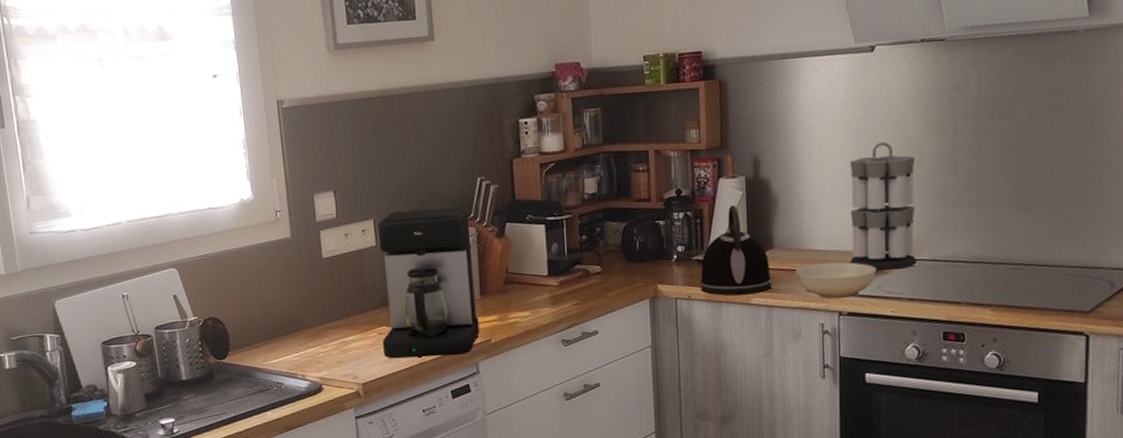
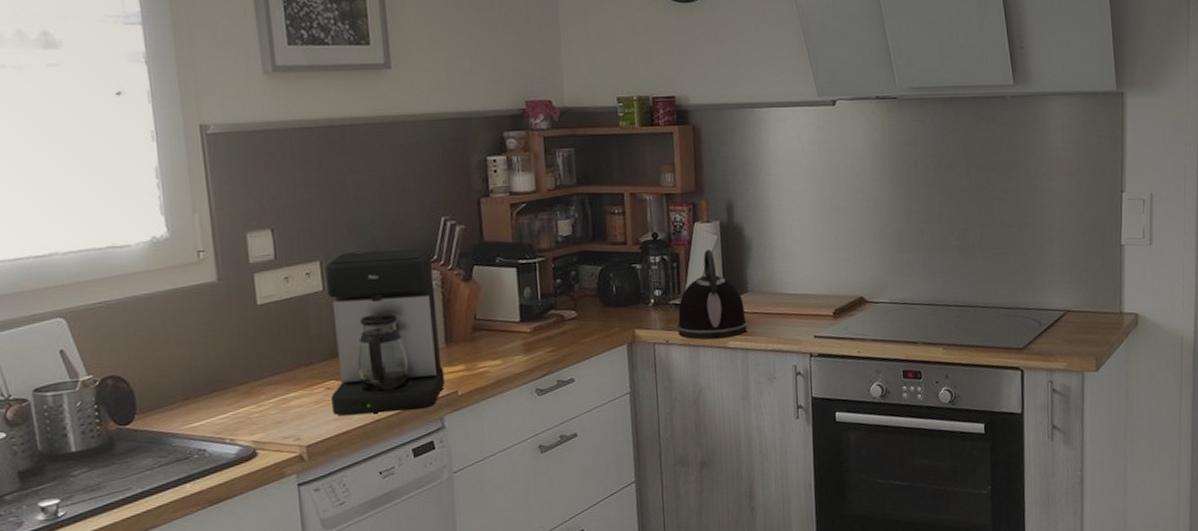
bowl: present [794,262,877,300] -> none [768,305,844,342]
spice rack: present [849,142,918,270] -> none [816,191,879,313]

